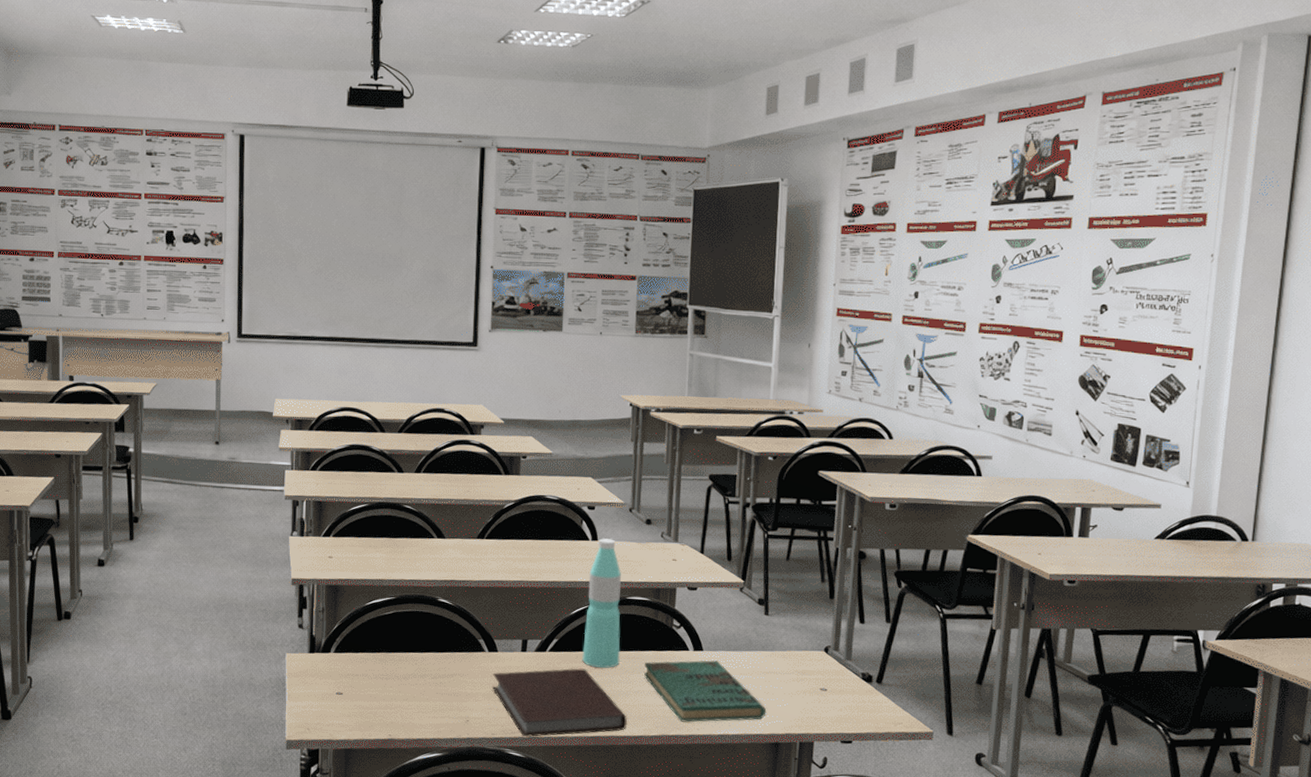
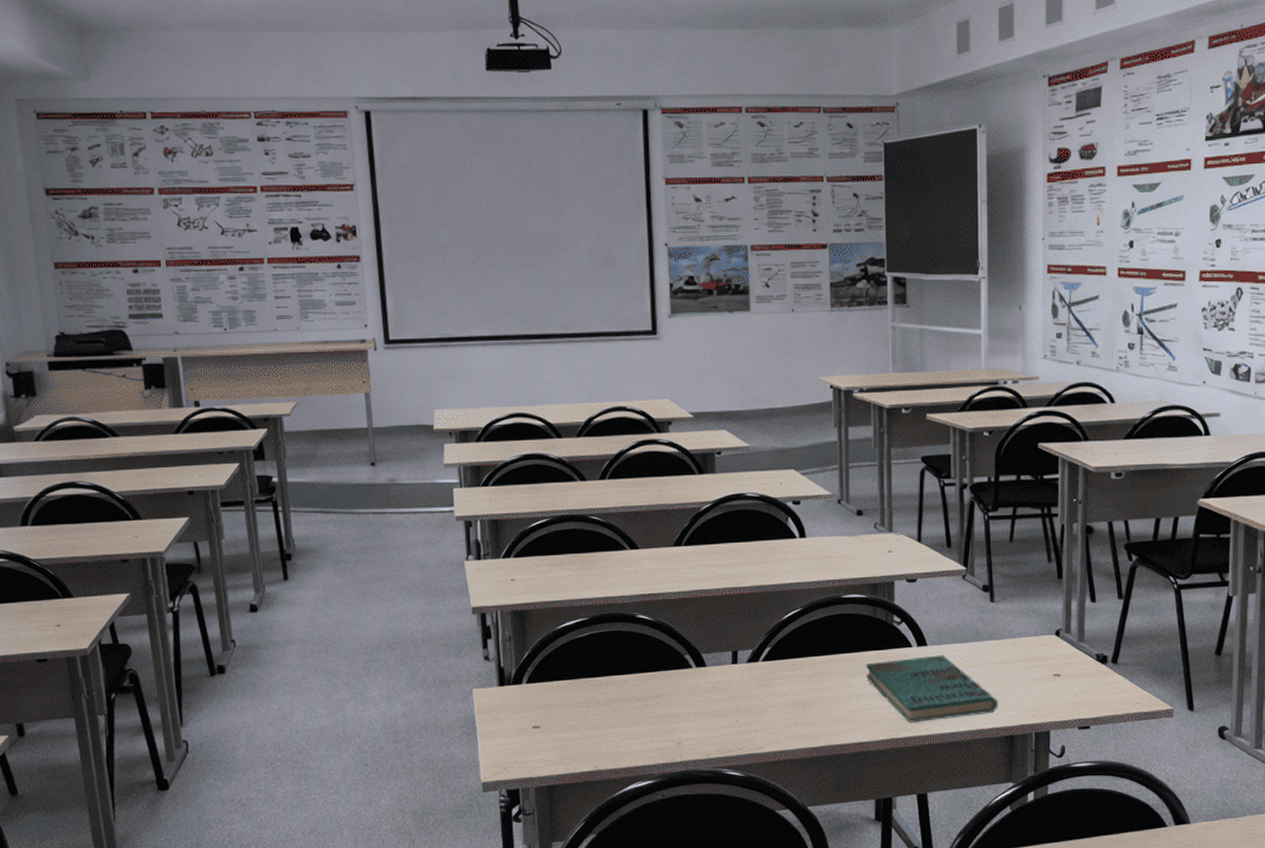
notebook: present [492,668,628,737] -> none [703,676,852,755]
water bottle: present [582,537,621,668] -> none [798,533,839,673]

